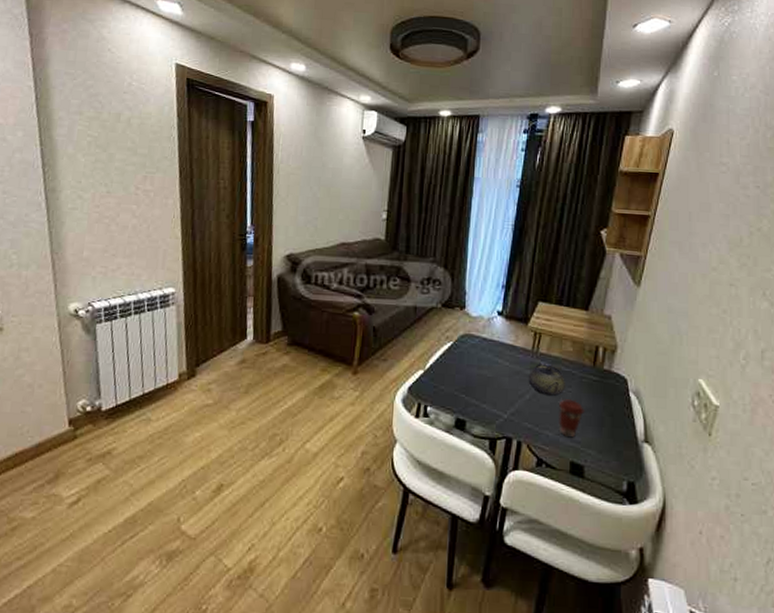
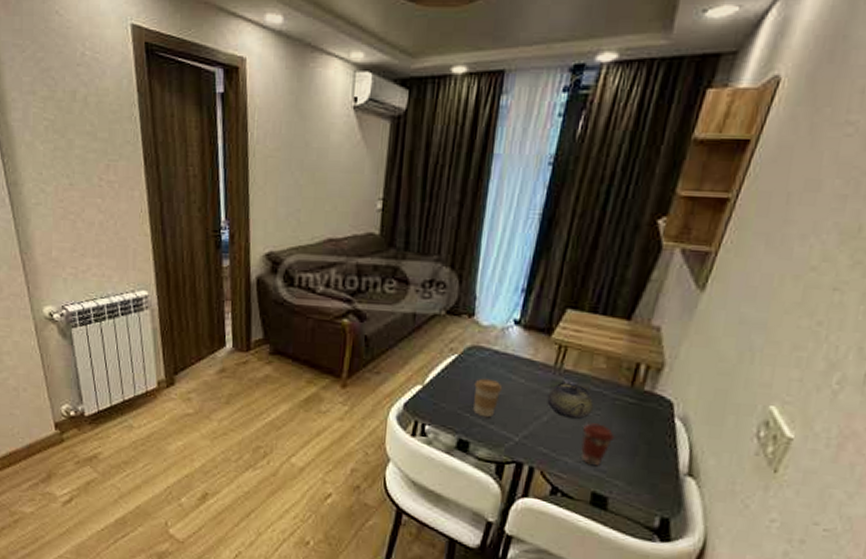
coffee cup: none [468,362,491,398] -> present [473,378,503,418]

